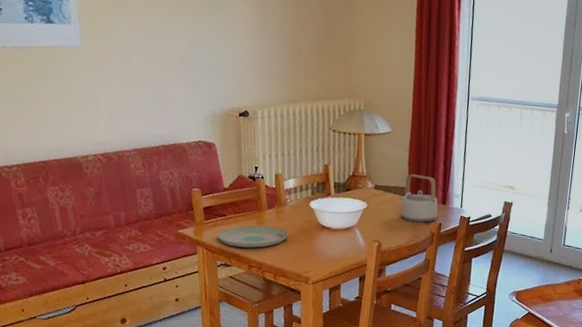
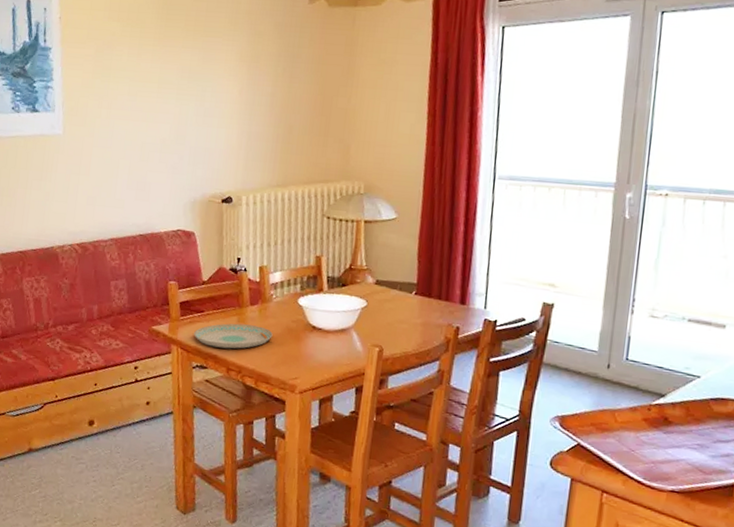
teapot: present [399,174,438,223] -> none [406,267,455,326]

